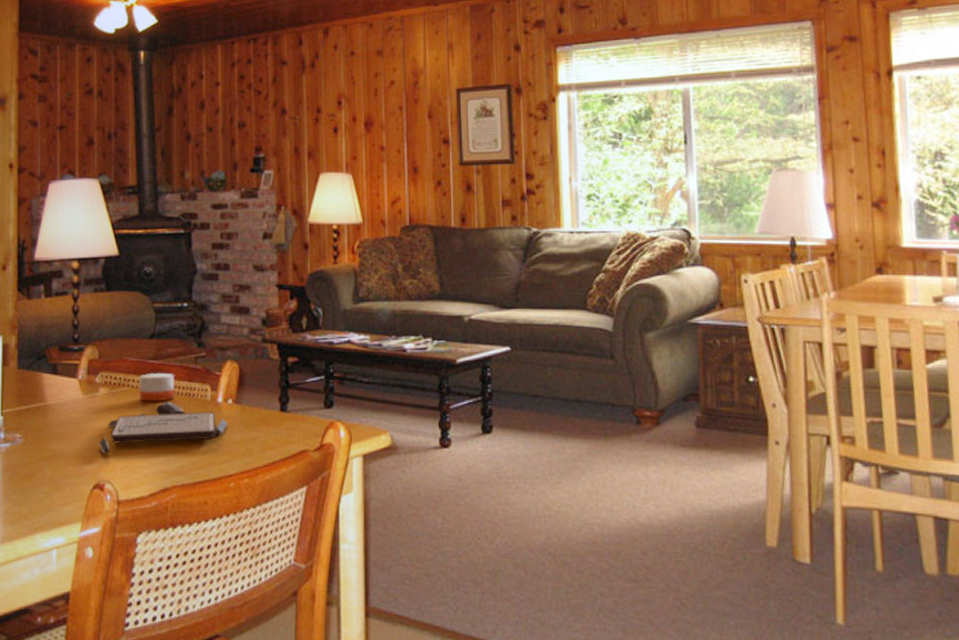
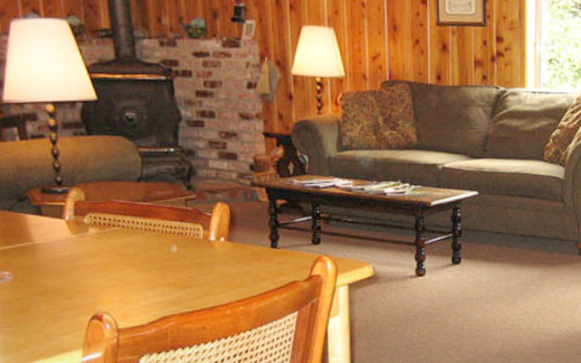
board game: present [99,401,229,454] -> none [93,239,222,288]
candle: present [138,372,175,402] -> none [129,213,168,241]

